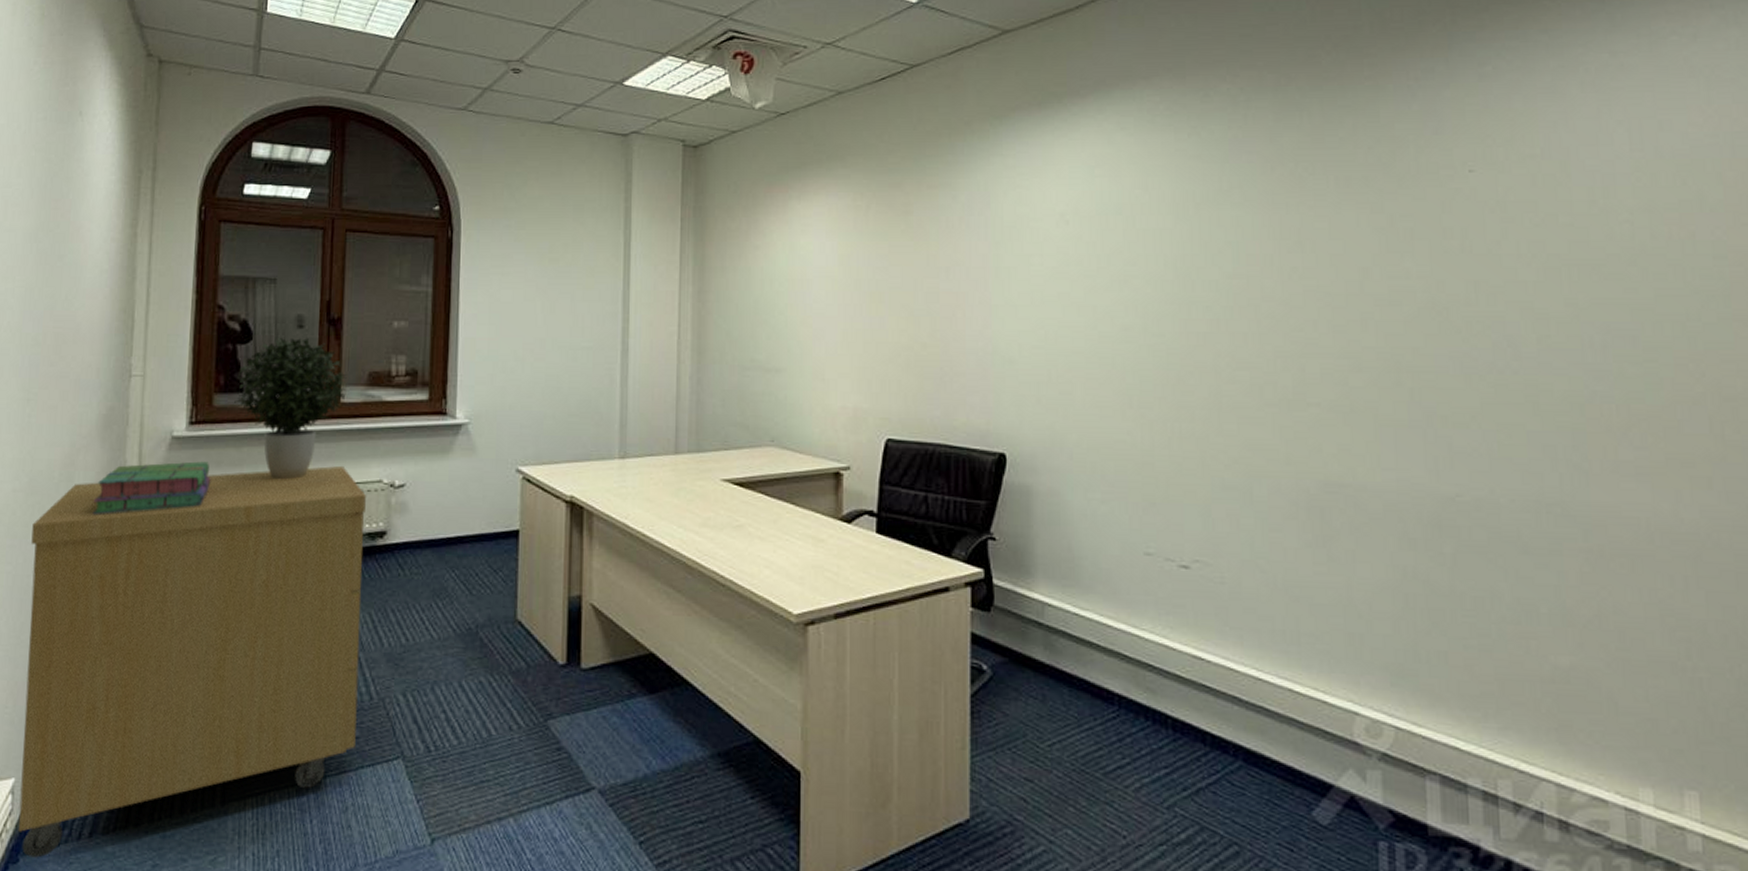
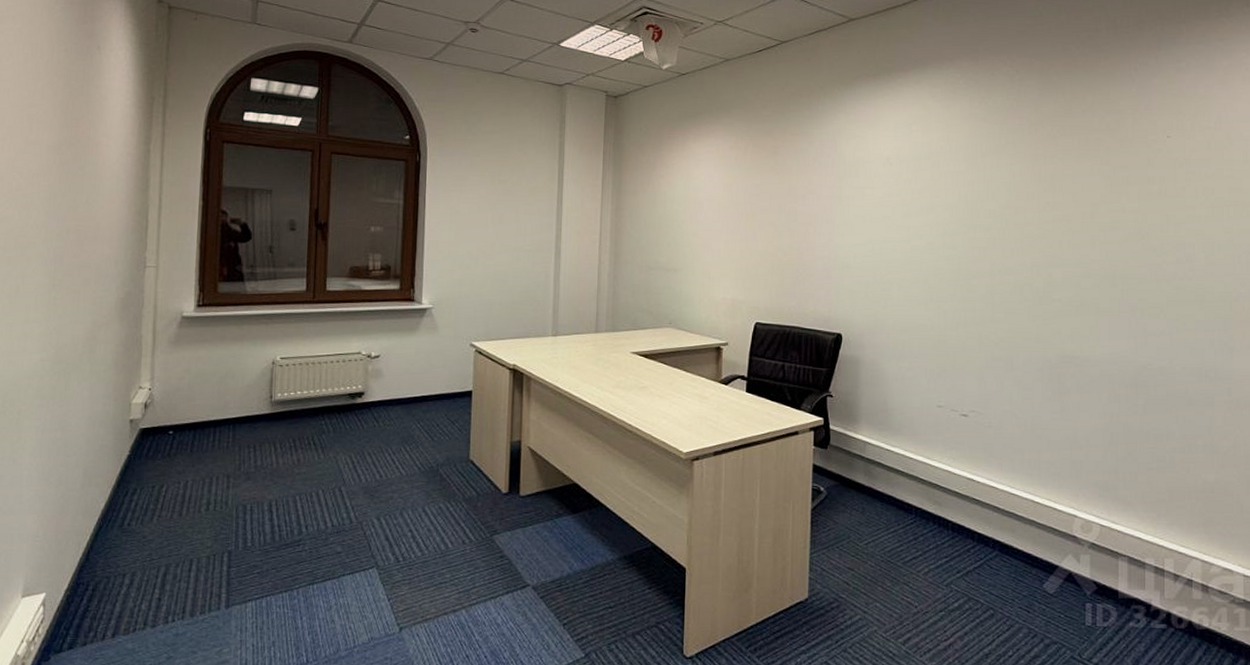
storage cabinet: present [18,465,366,858] -> none [49,340,347,656]
stack of books: present [92,461,211,514] -> none [112,336,216,379]
potted plant: present [234,337,347,480] -> none [236,238,332,352]

